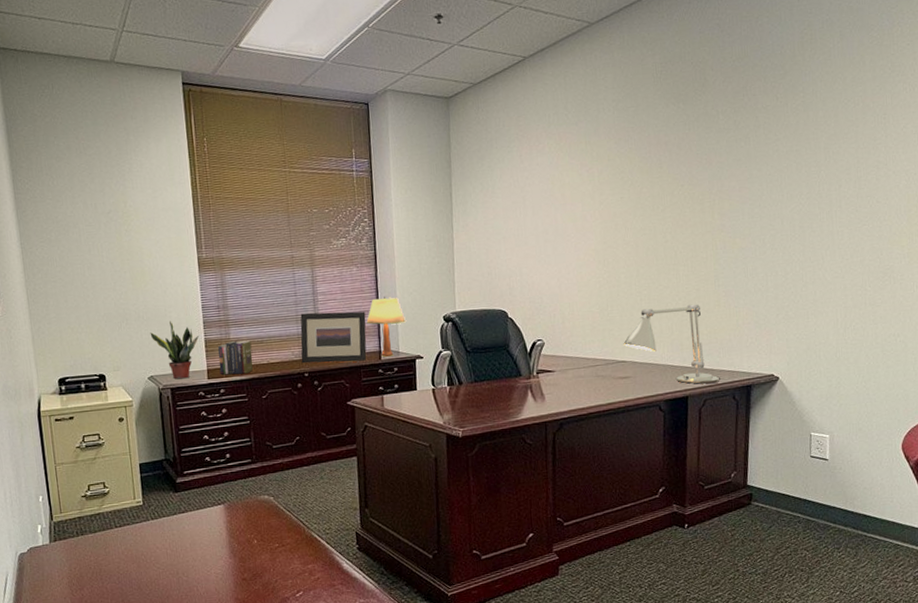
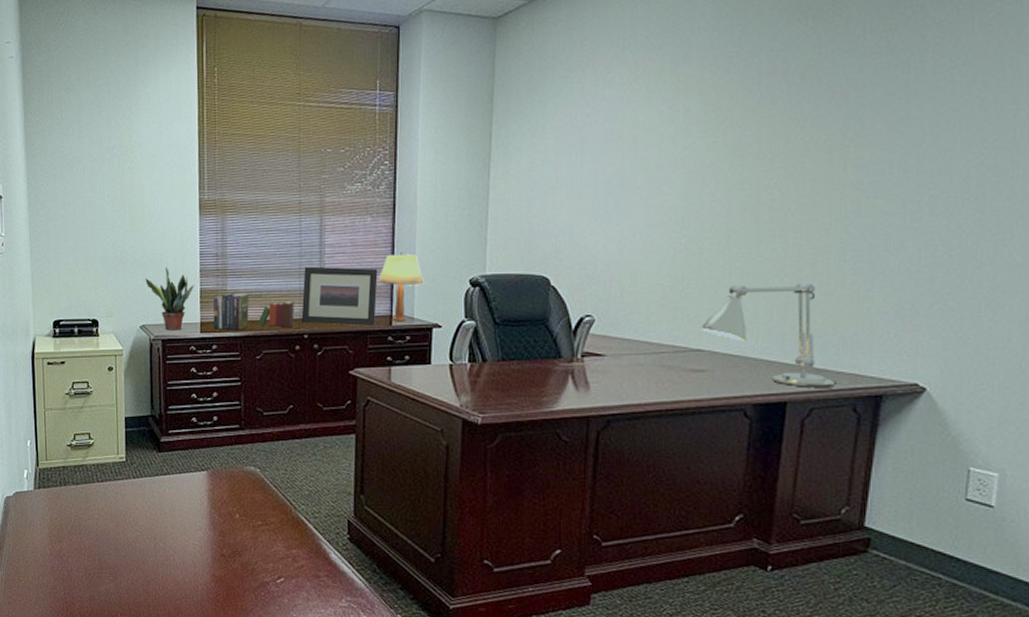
books: none [261,345,295,369] -> present [257,302,294,328]

